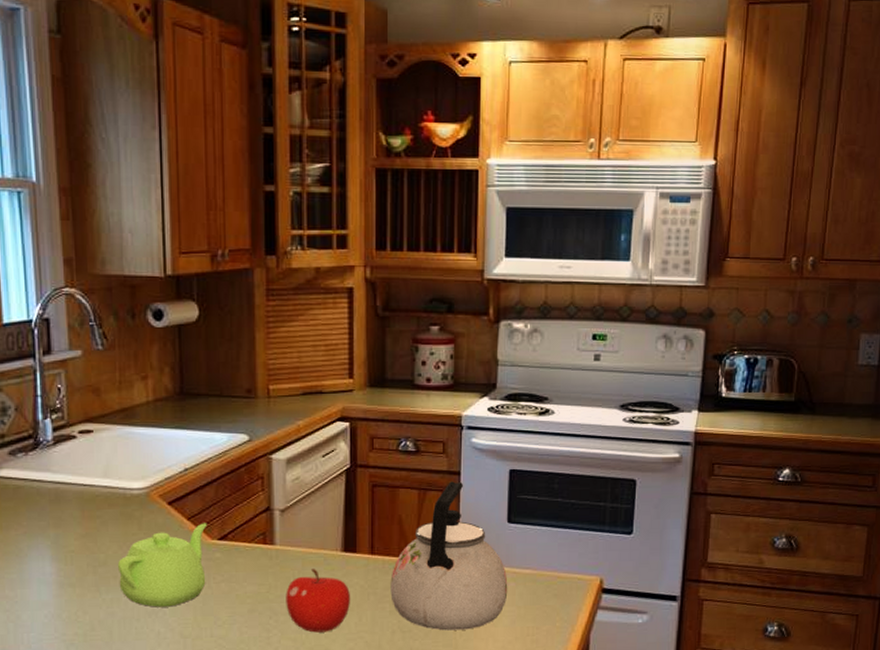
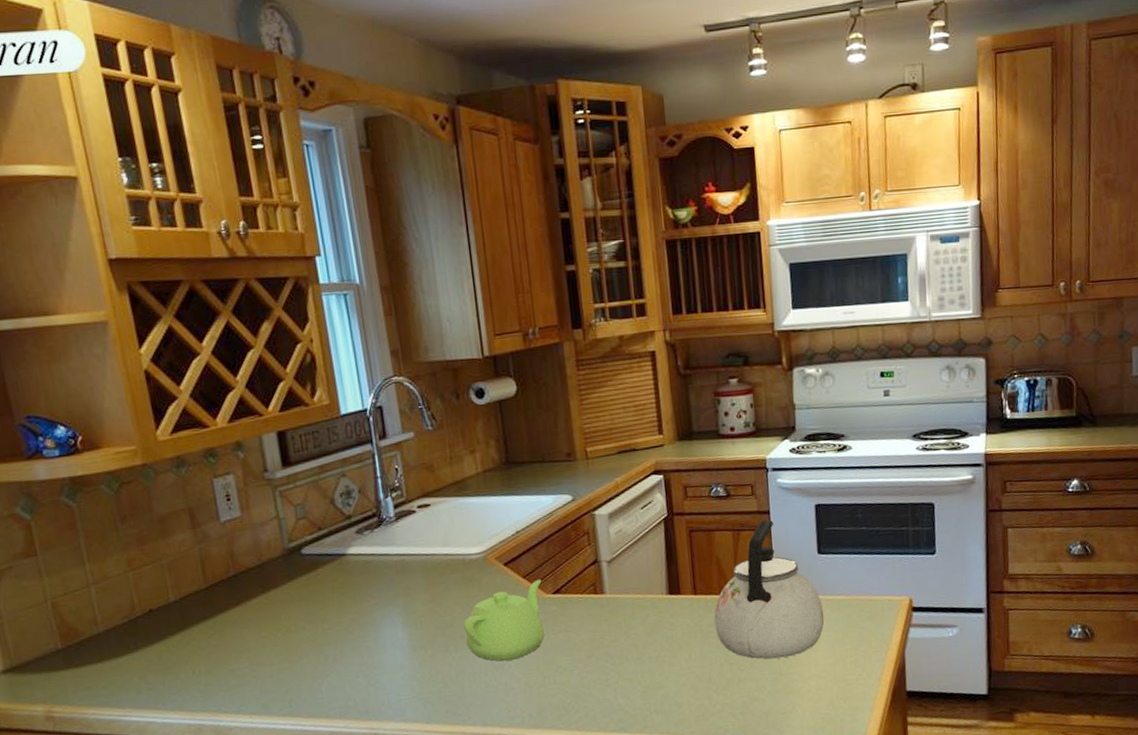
fruit: present [286,569,350,633] -> none [619,613,679,672]

